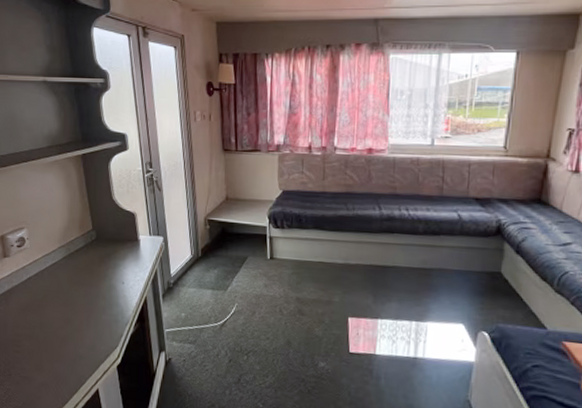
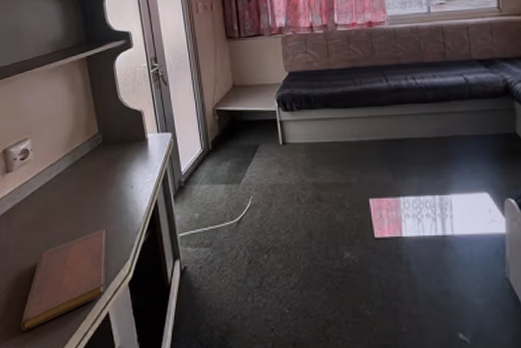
notebook: none [19,317,98,397] -> present [20,229,106,332]

